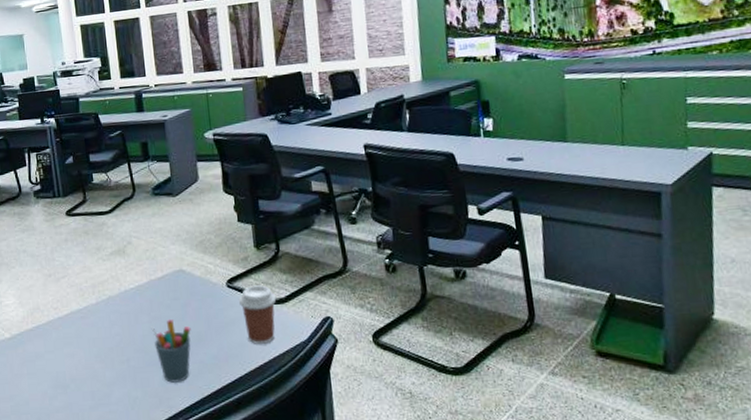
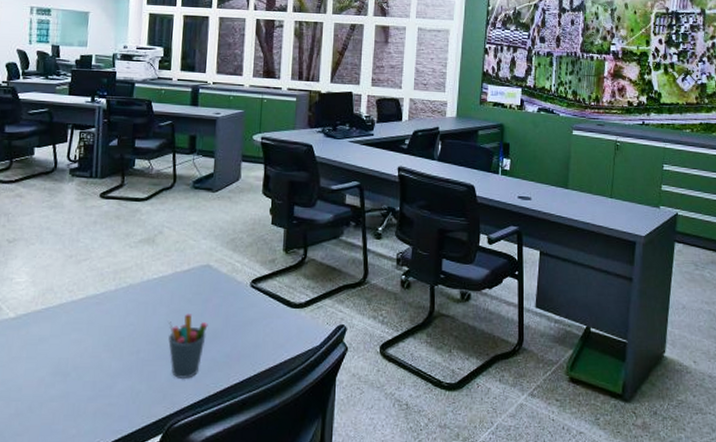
coffee cup: present [238,285,277,344] -> none [259,288,297,346]

